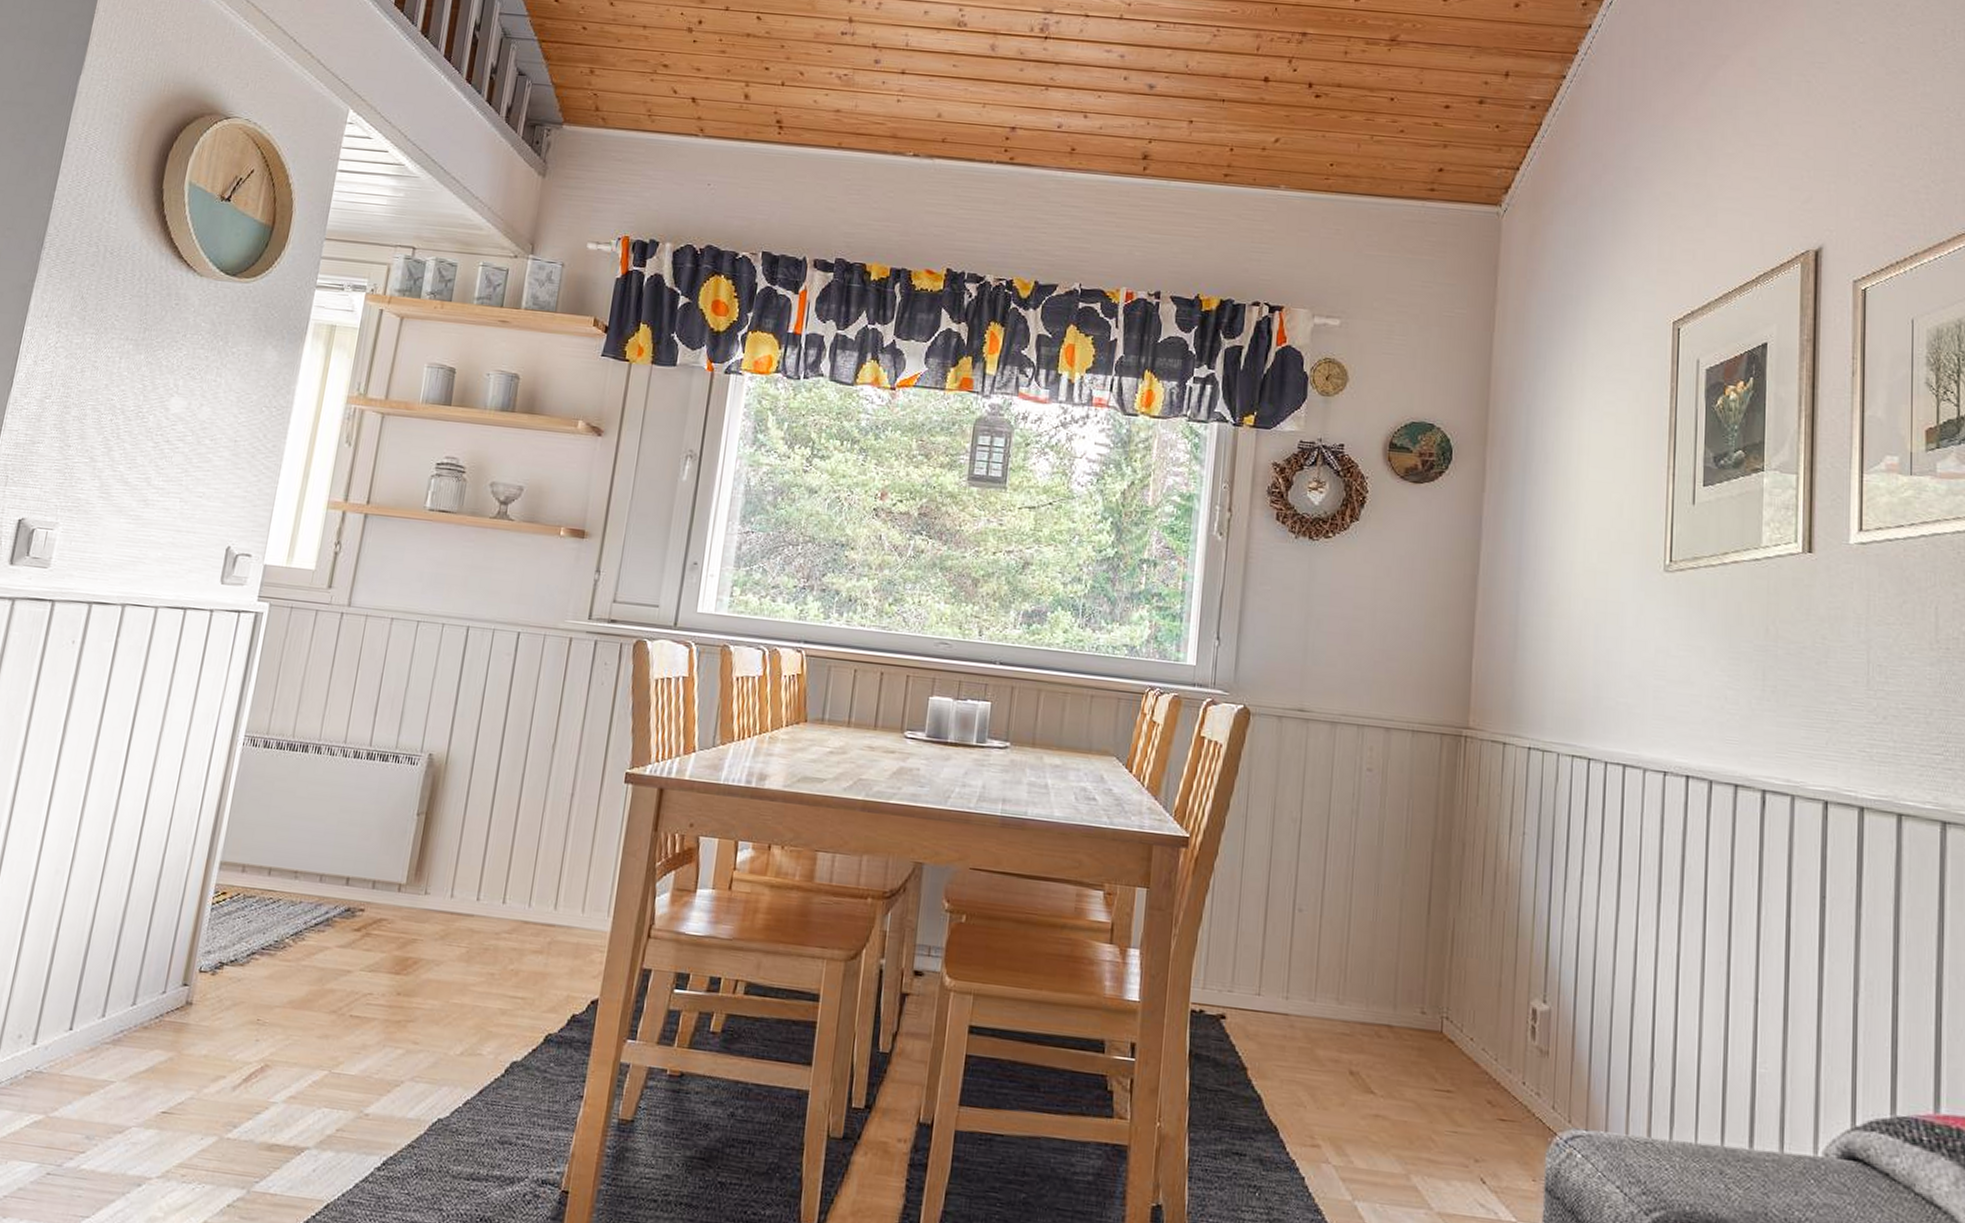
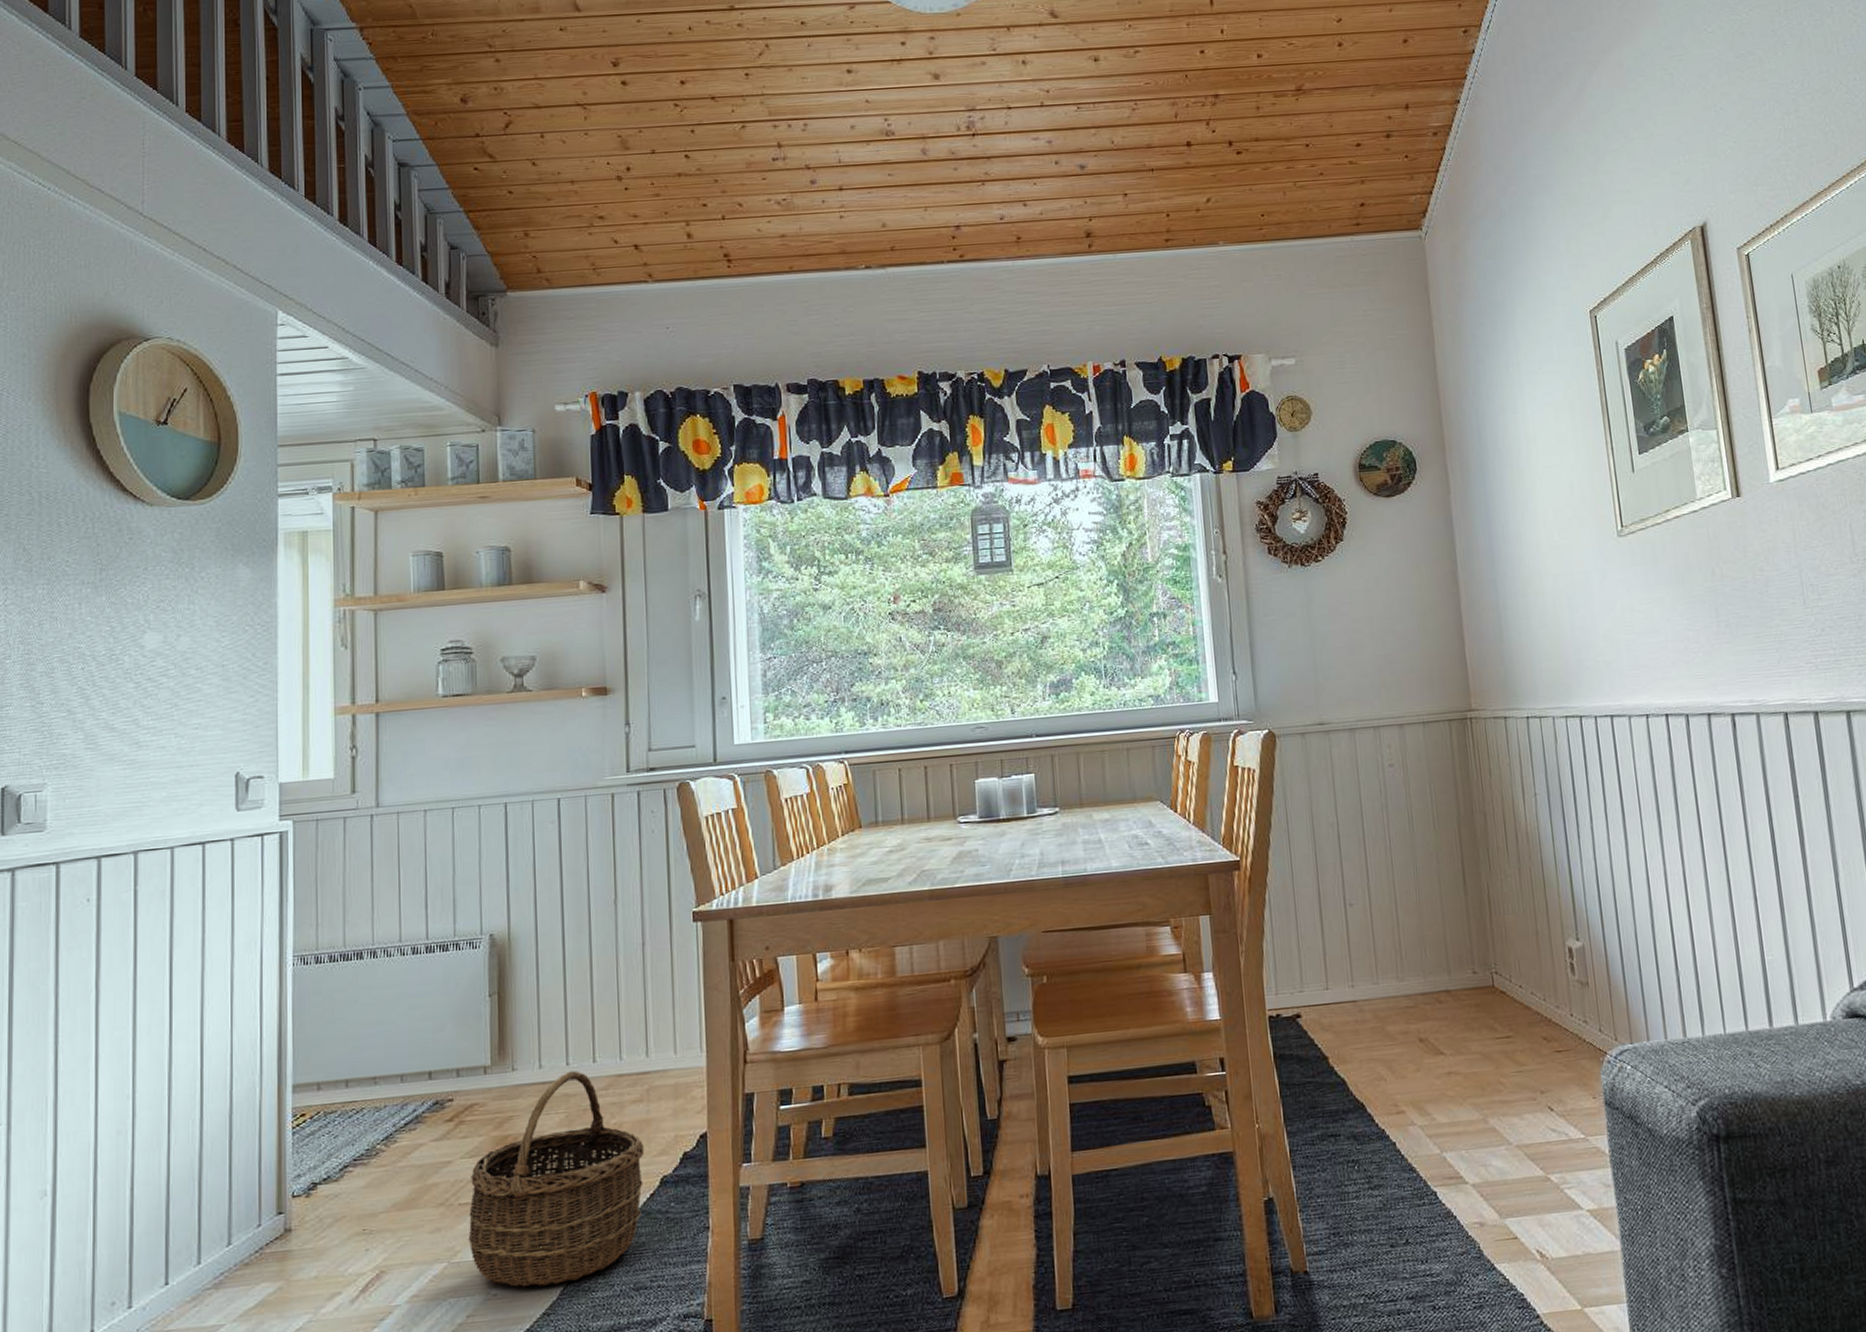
wicker basket: none [352,907,536,1119] -> present [468,1071,645,1287]

